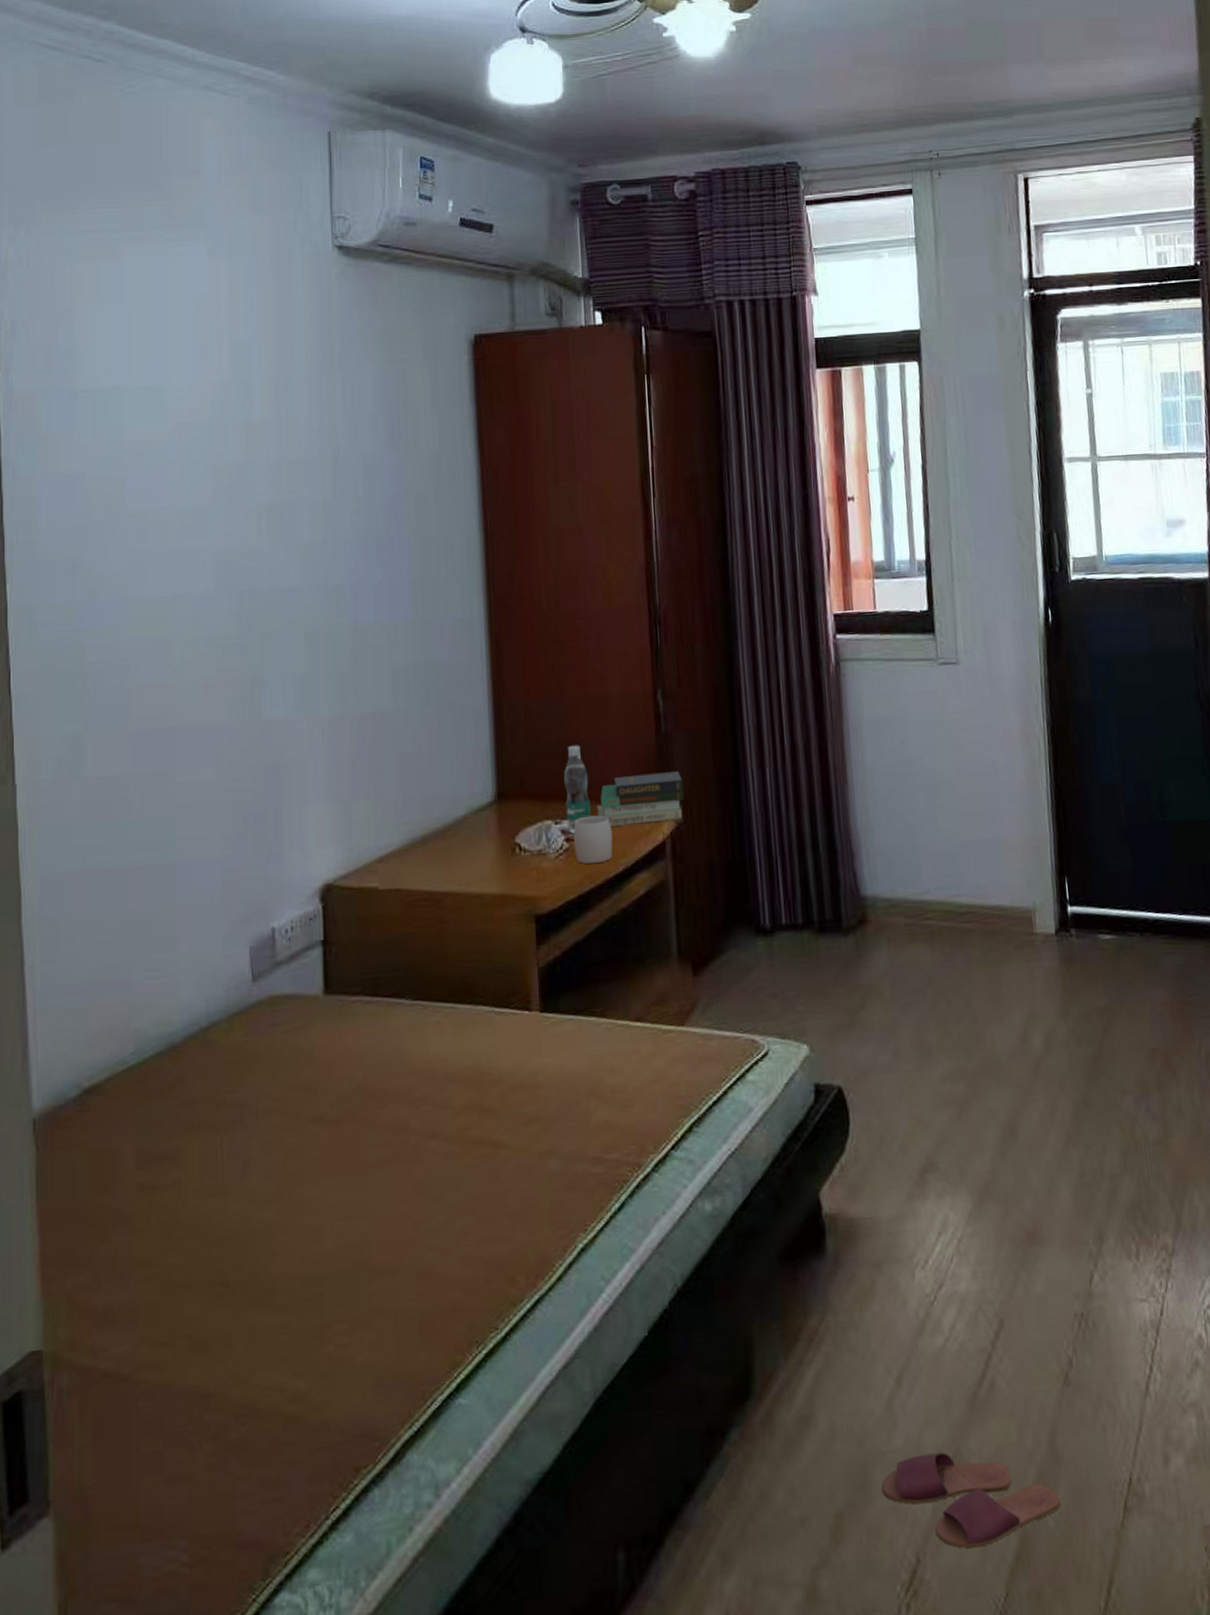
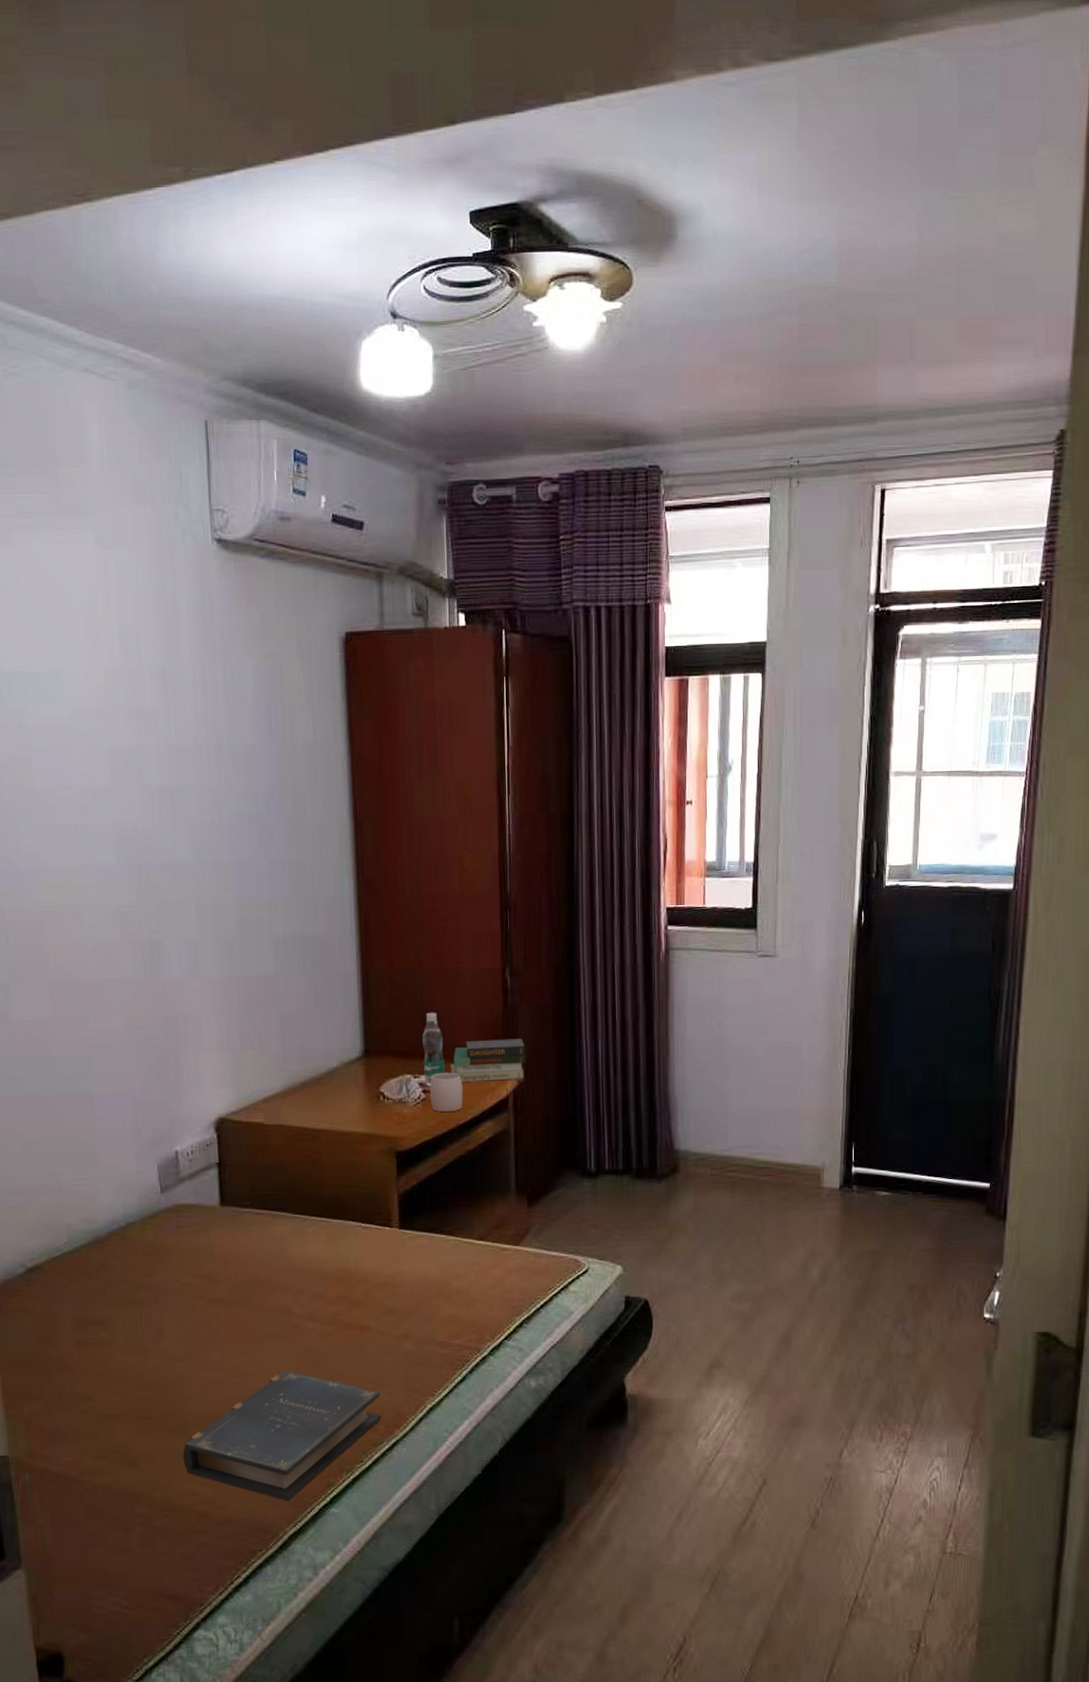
book: none [268,1207,521,1391] -> present [183,1370,382,1501]
slippers: present [882,1452,1061,1548] -> none [661,1568,800,1634]

